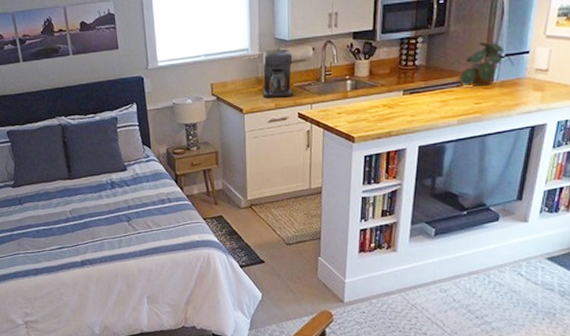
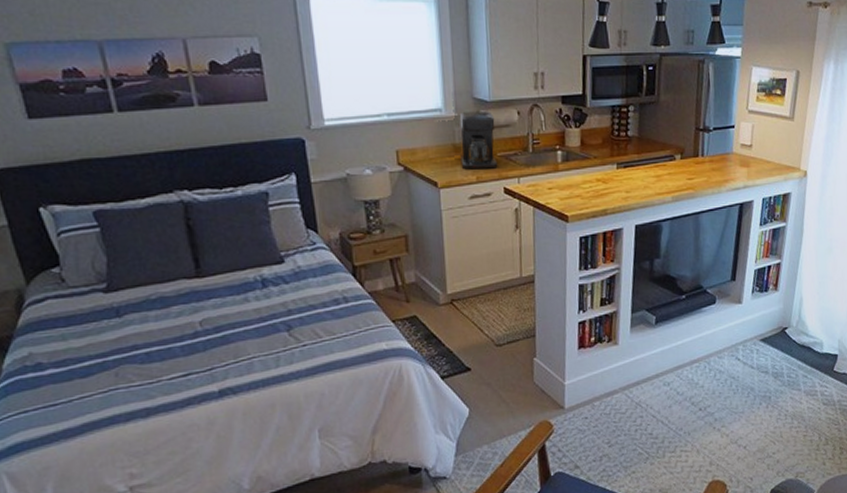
potted plant: present [447,42,515,87] -> none [659,114,722,162]

